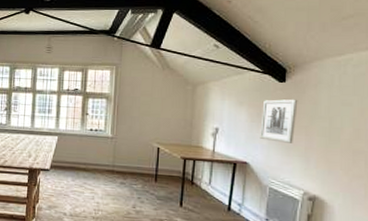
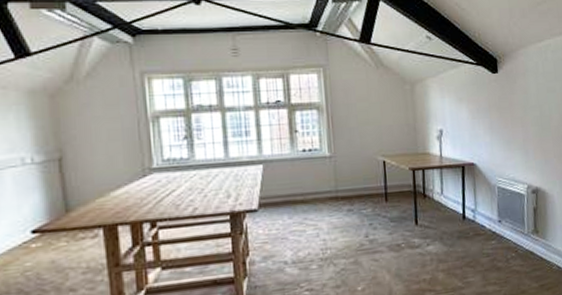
wall art: present [260,99,298,143] -> none [480,90,512,138]

